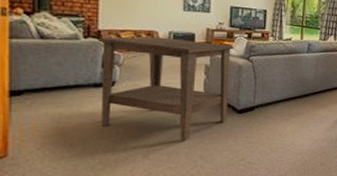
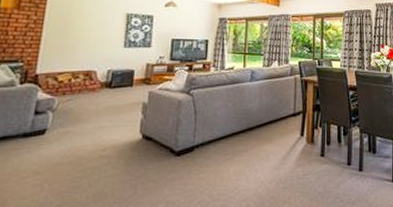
side table: present [97,36,234,141] -> none [25,76,174,194]

